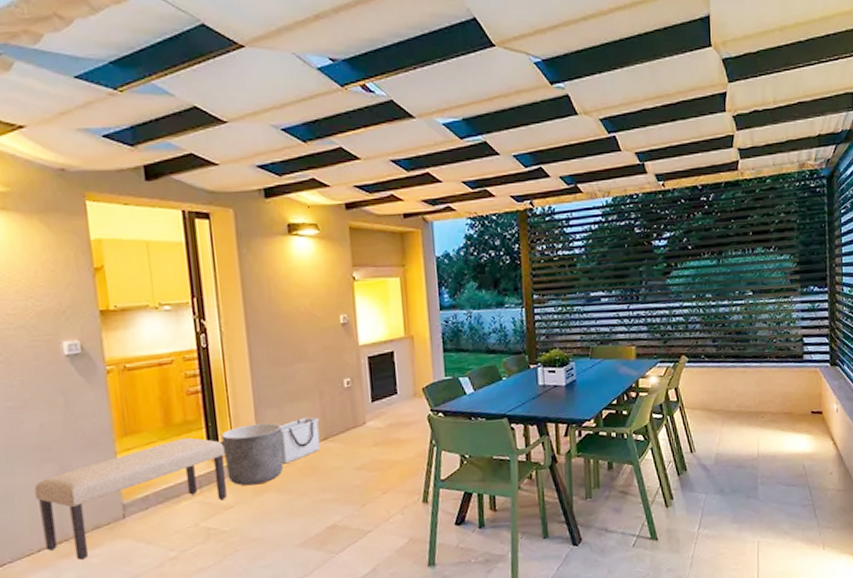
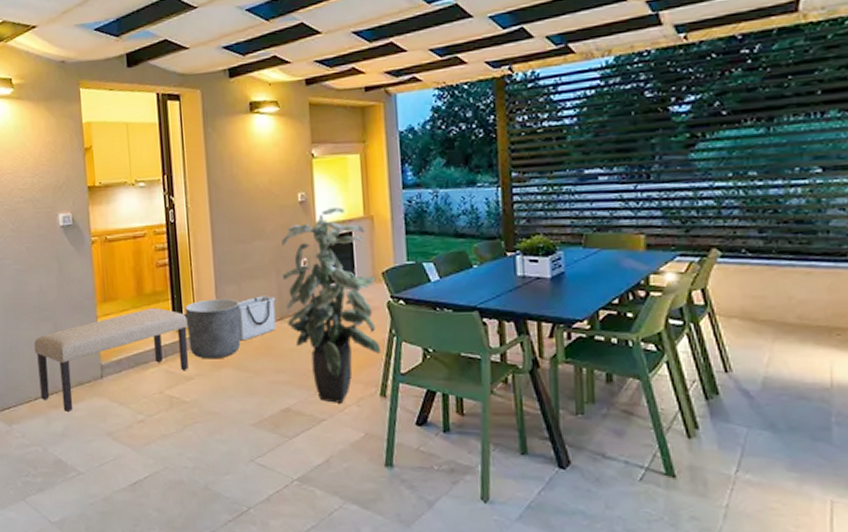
indoor plant: none [324,328,423,515] -> present [282,207,381,403]

